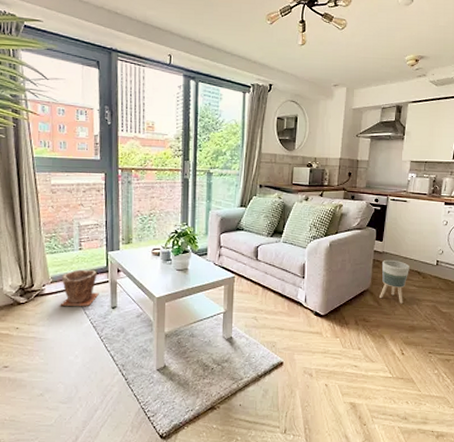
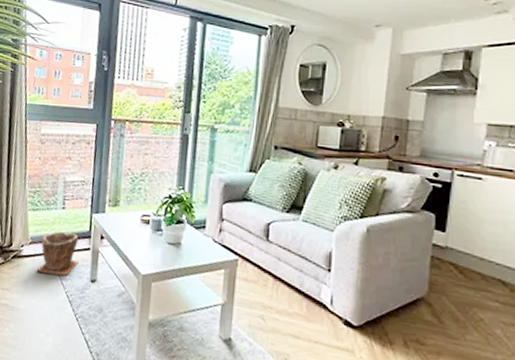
planter: present [380,259,409,304] -> none [441,258,488,326]

